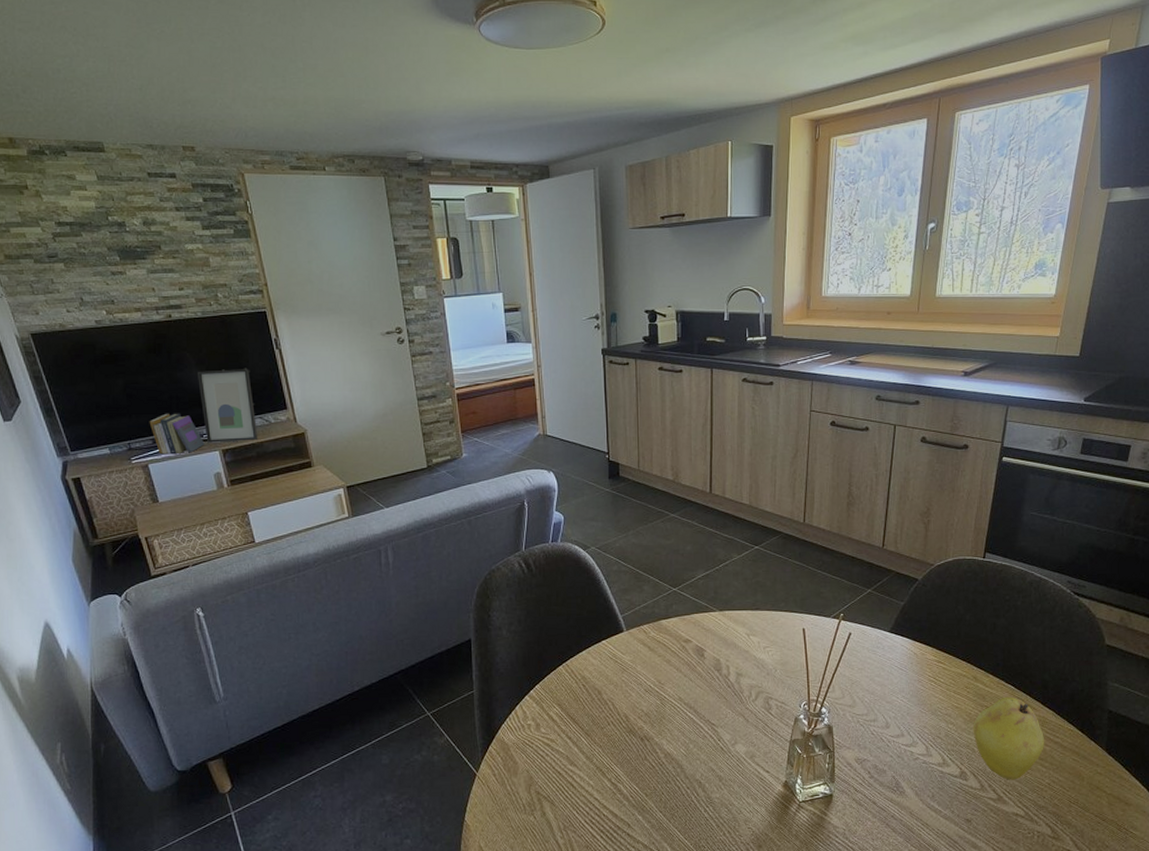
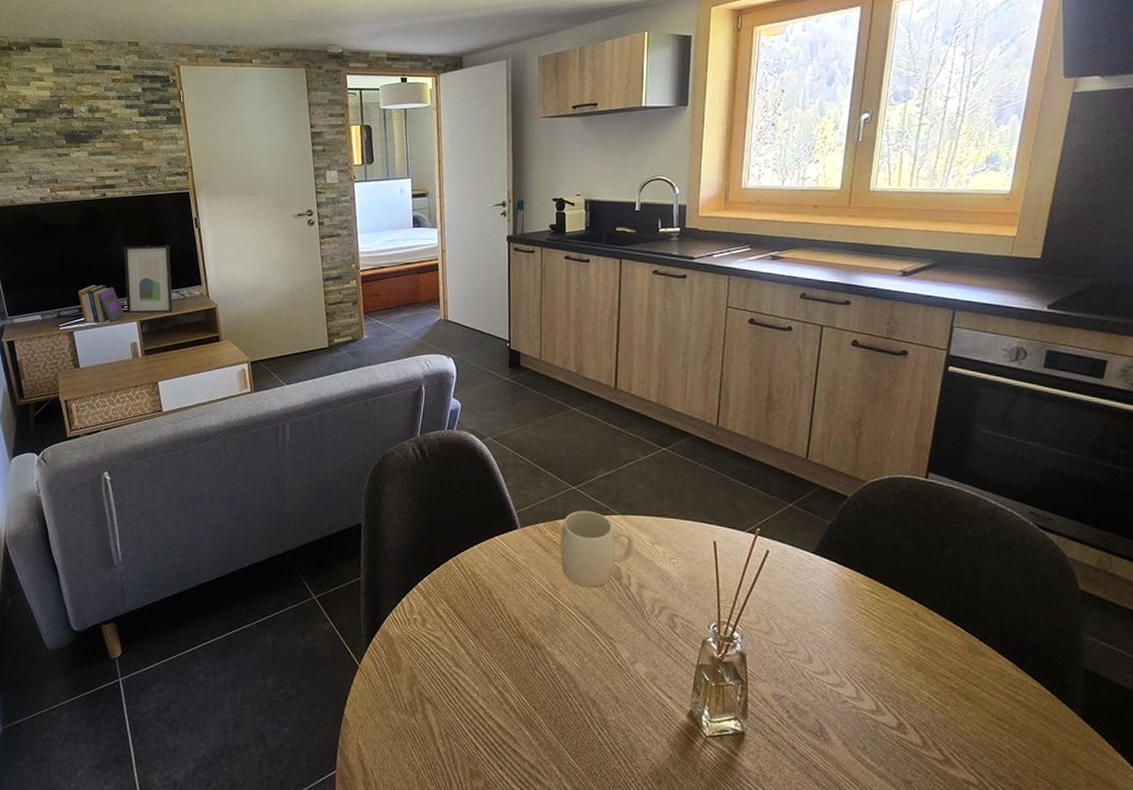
mug: none [664,609,731,680] -> present [560,510,634,588]
fruit: present [973,696,1045,780] -> none [913,640,1004,740]

